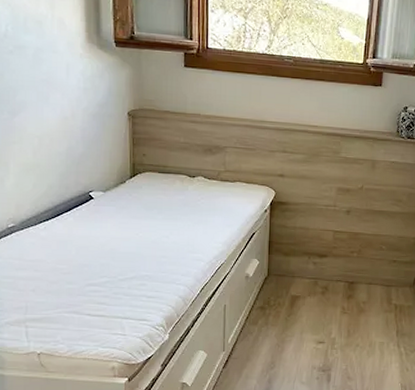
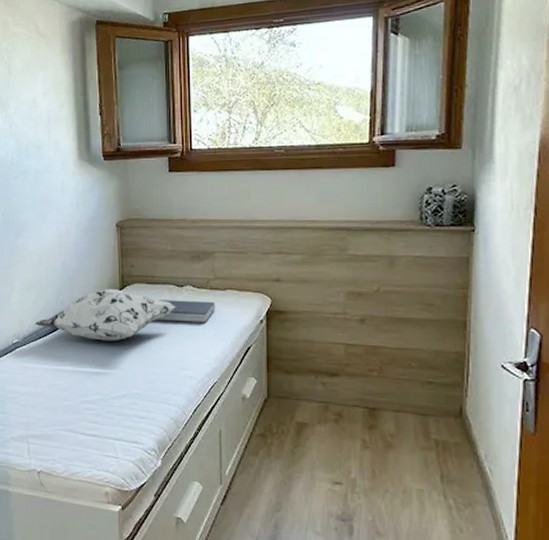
decorative pillow: none [34,176,187,227] -> present [34,289,176,341]
book: none [166,188,225,212] -> present [155,300,215,324]

